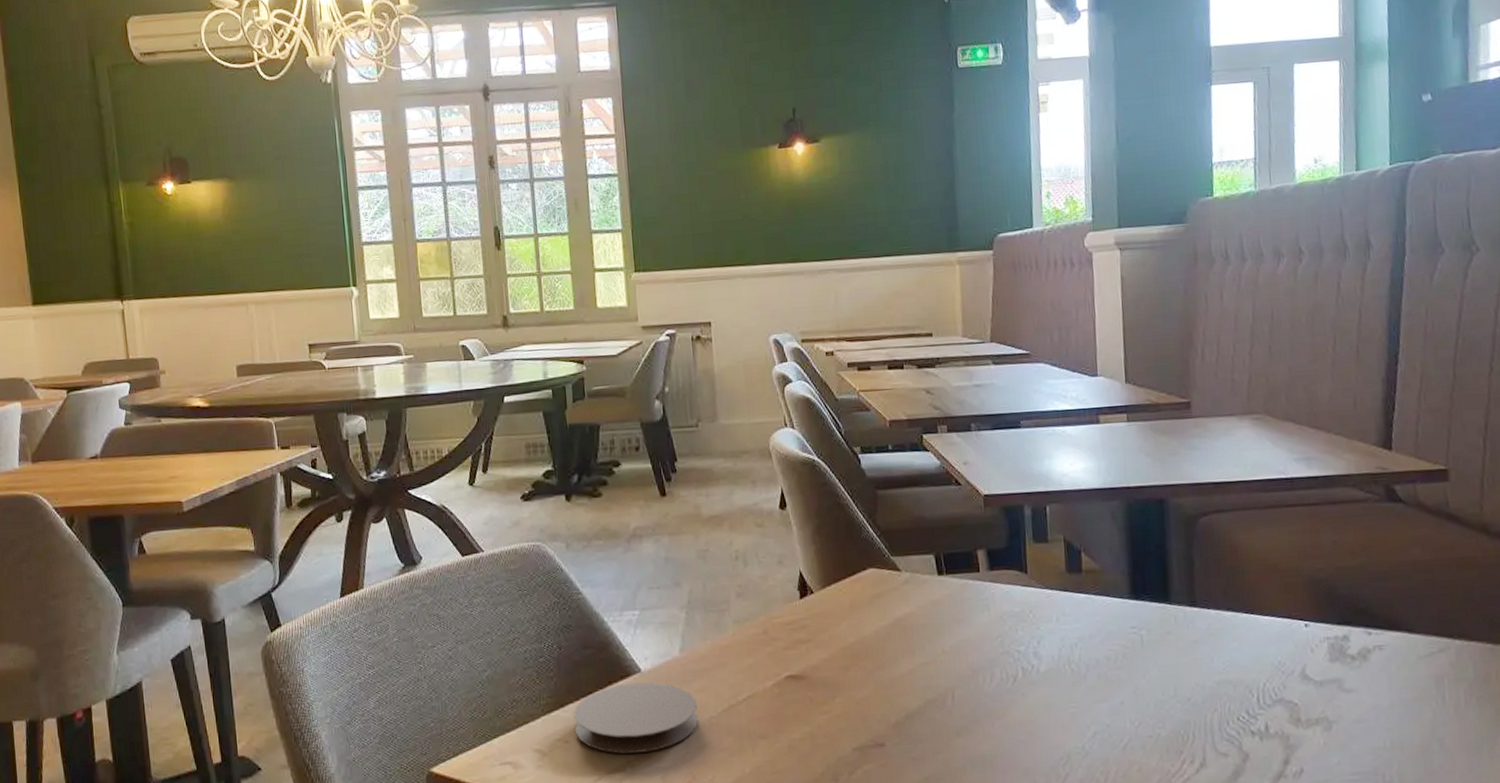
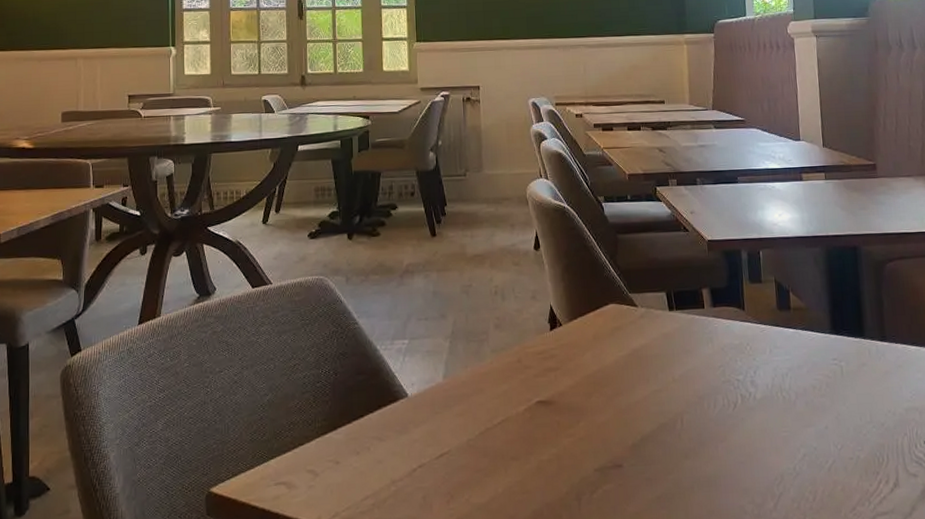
coaster: present [574,682,698,754] -> none [345,406,458,474]

